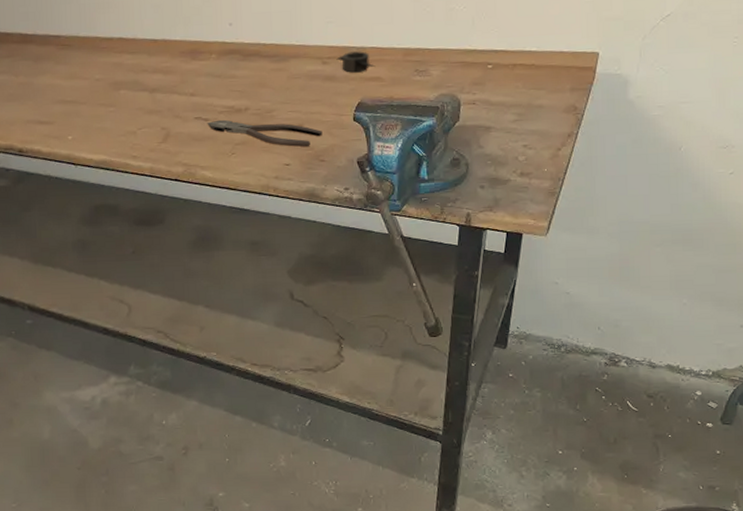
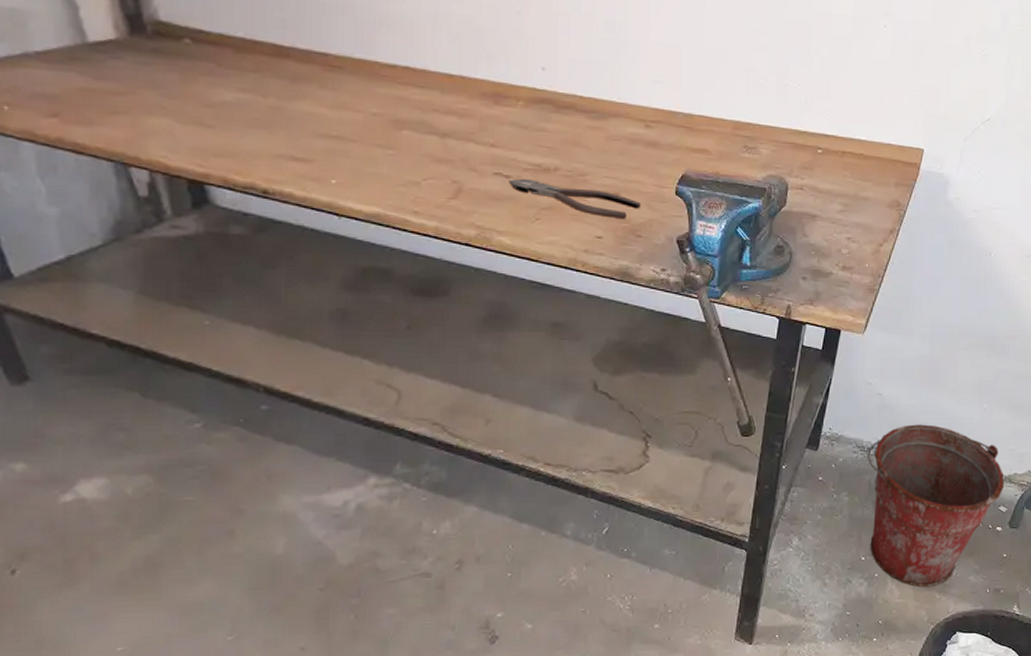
duct tape: present [336,51,376,73] -> none [661,117,703,142]
bucket: none [558,321,712,482] -> present [867,424,1004,587]

